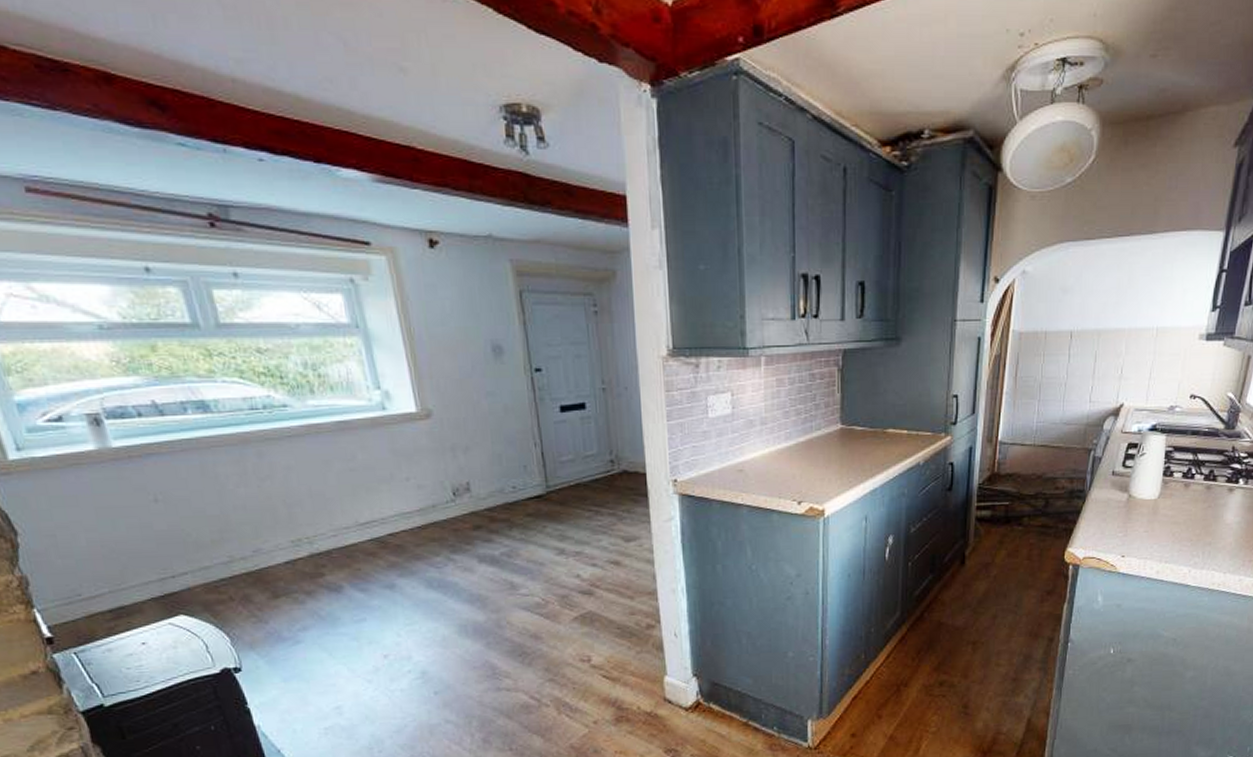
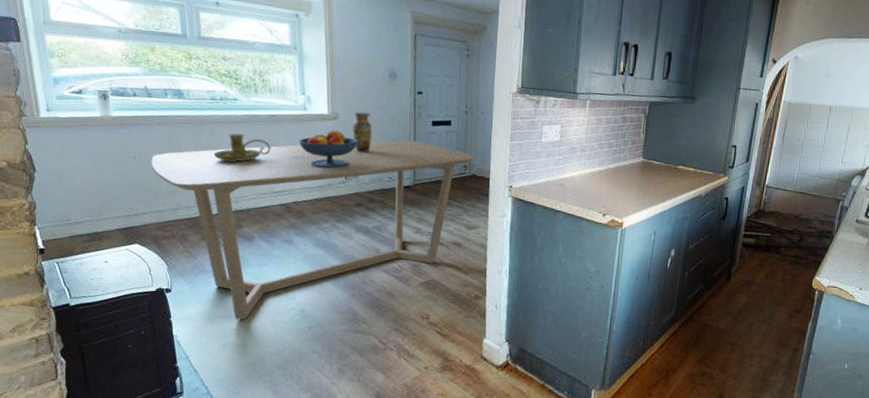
dining table: none [180,435,623,695] -> present [151,140,475,320]
candle holder: none [267,451,346,490] -> present [213,133,271,162]
fruit bowl: none [382,432,464,485] -> present [299,130,358,168]
vase: none [452,404,482,458] -> present [352,112,372,153]

